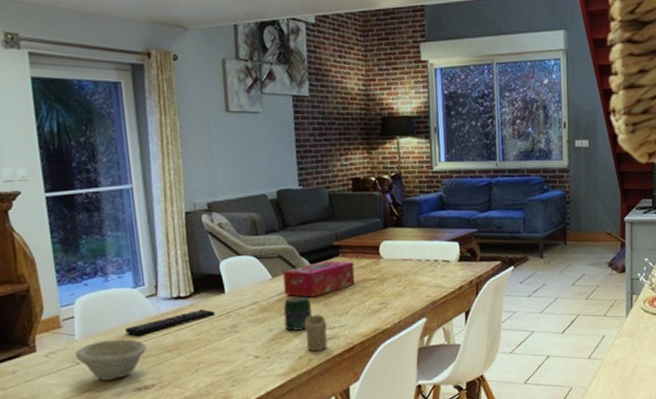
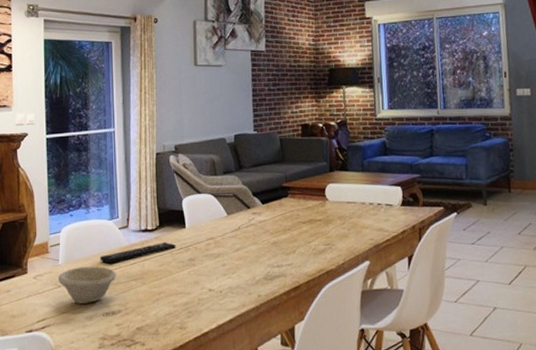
tissue box: present [283,260,355,298] -> none [237,200,302,235]
jar: present [283,296,312,331] -> none [236,234,261,267]
candle: present [304,314,327,351] -> none [254,252,275,288]

